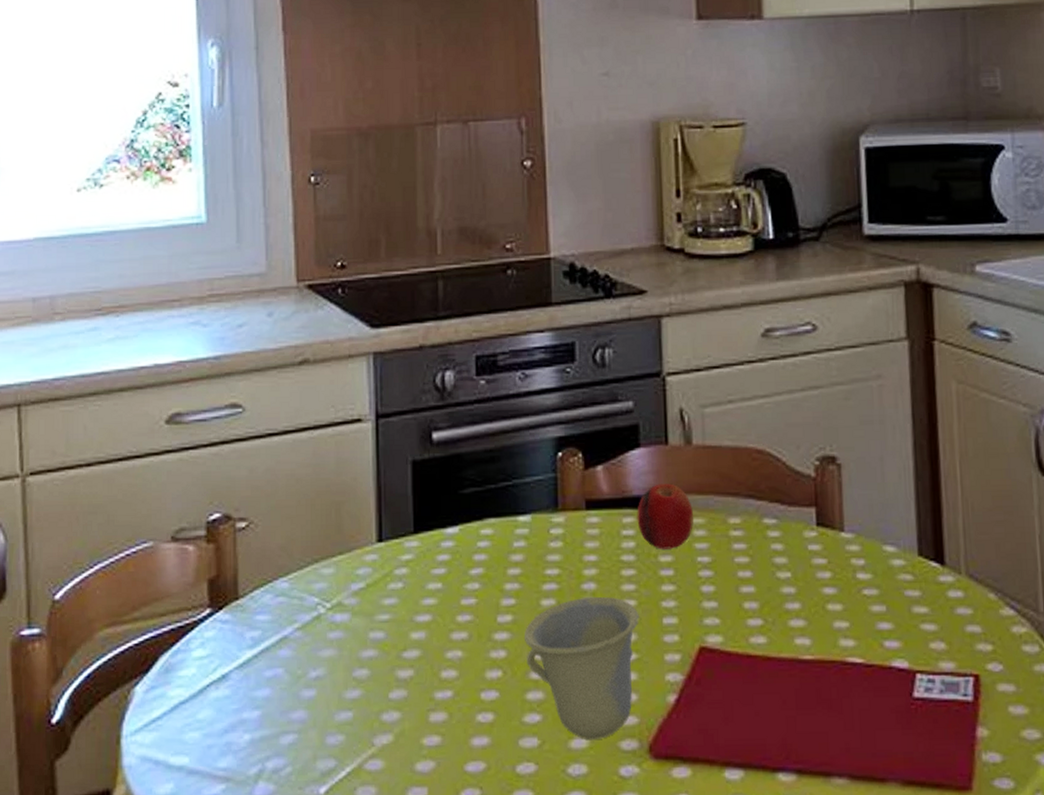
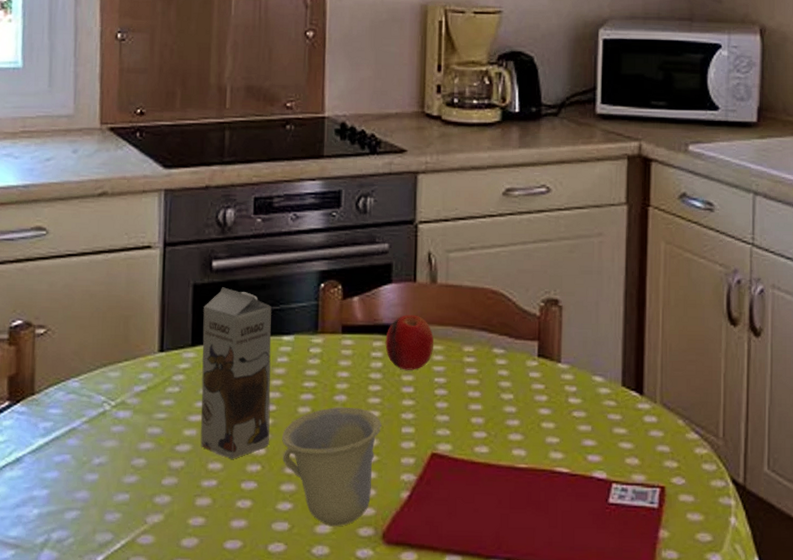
chocolate milk: none [425,462,511,665] -> present [200,287,272,459]

